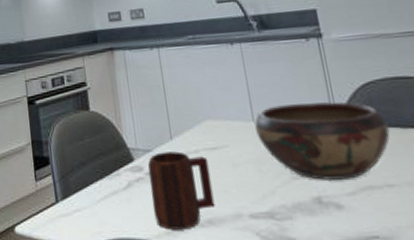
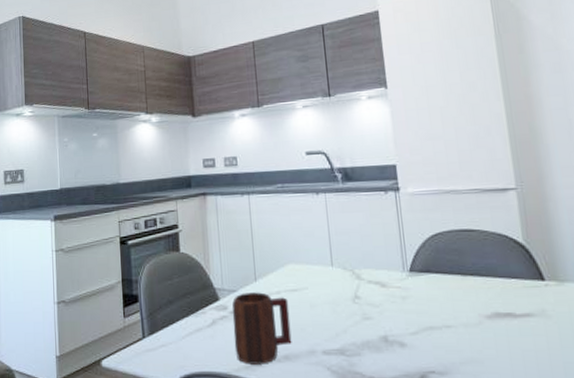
decorative bowl: present [255,101,391,182] -> none [333,250,453,322]

